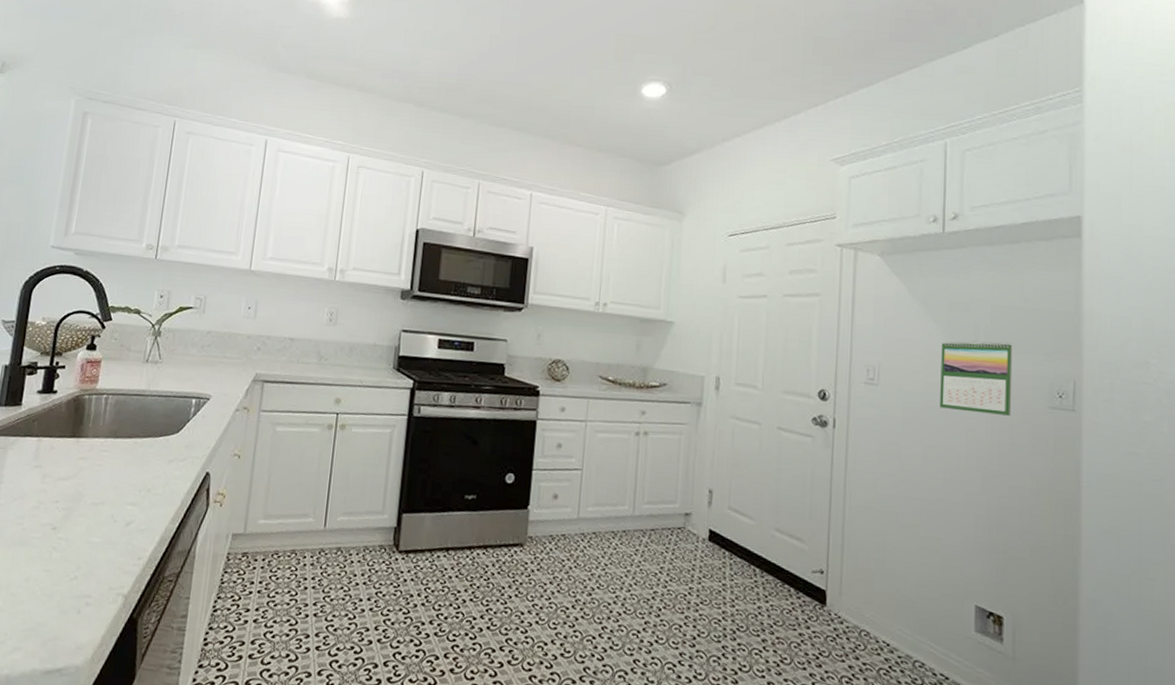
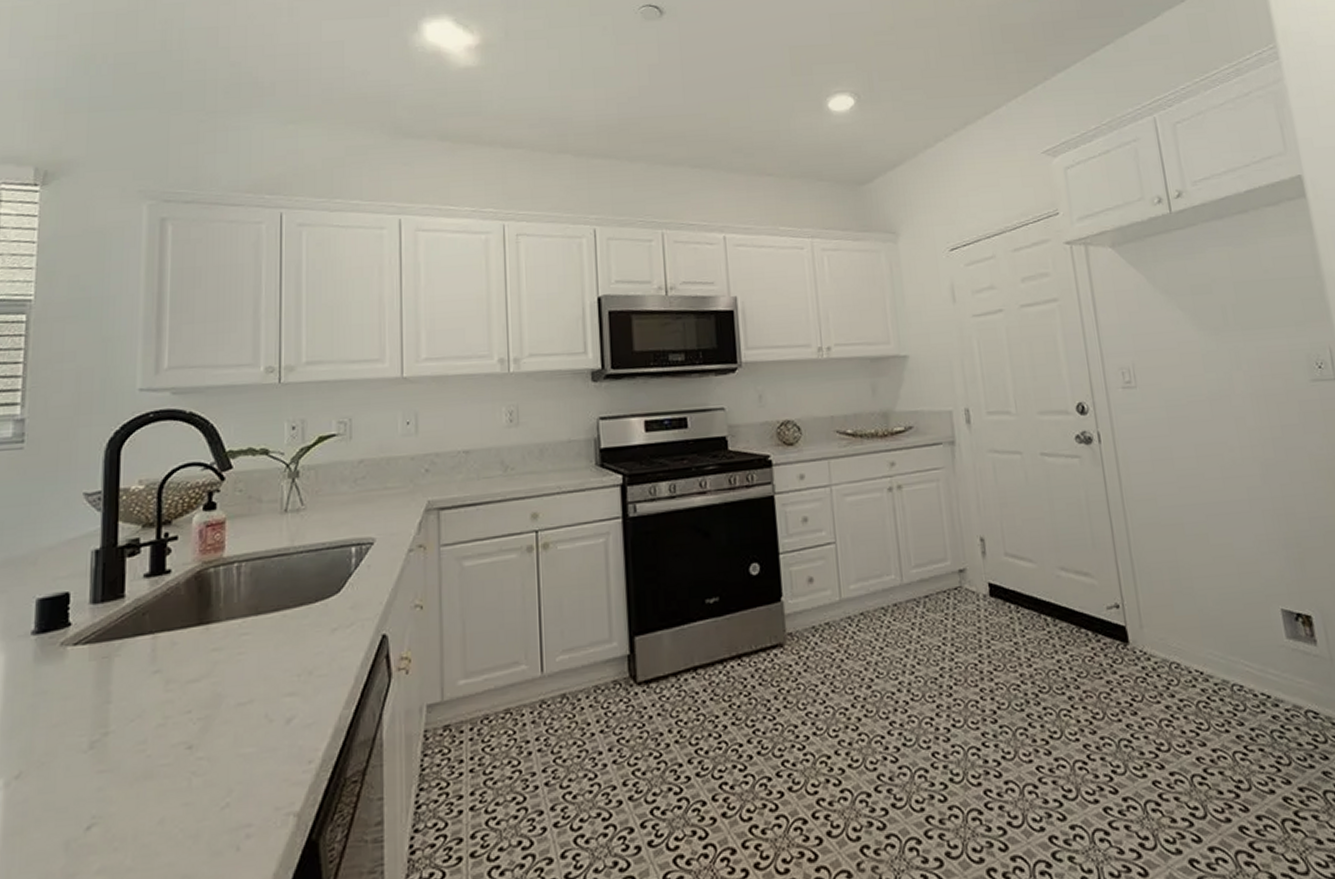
calendar: present [940,340,1013,416] -> none [1191,318,1276,401]

